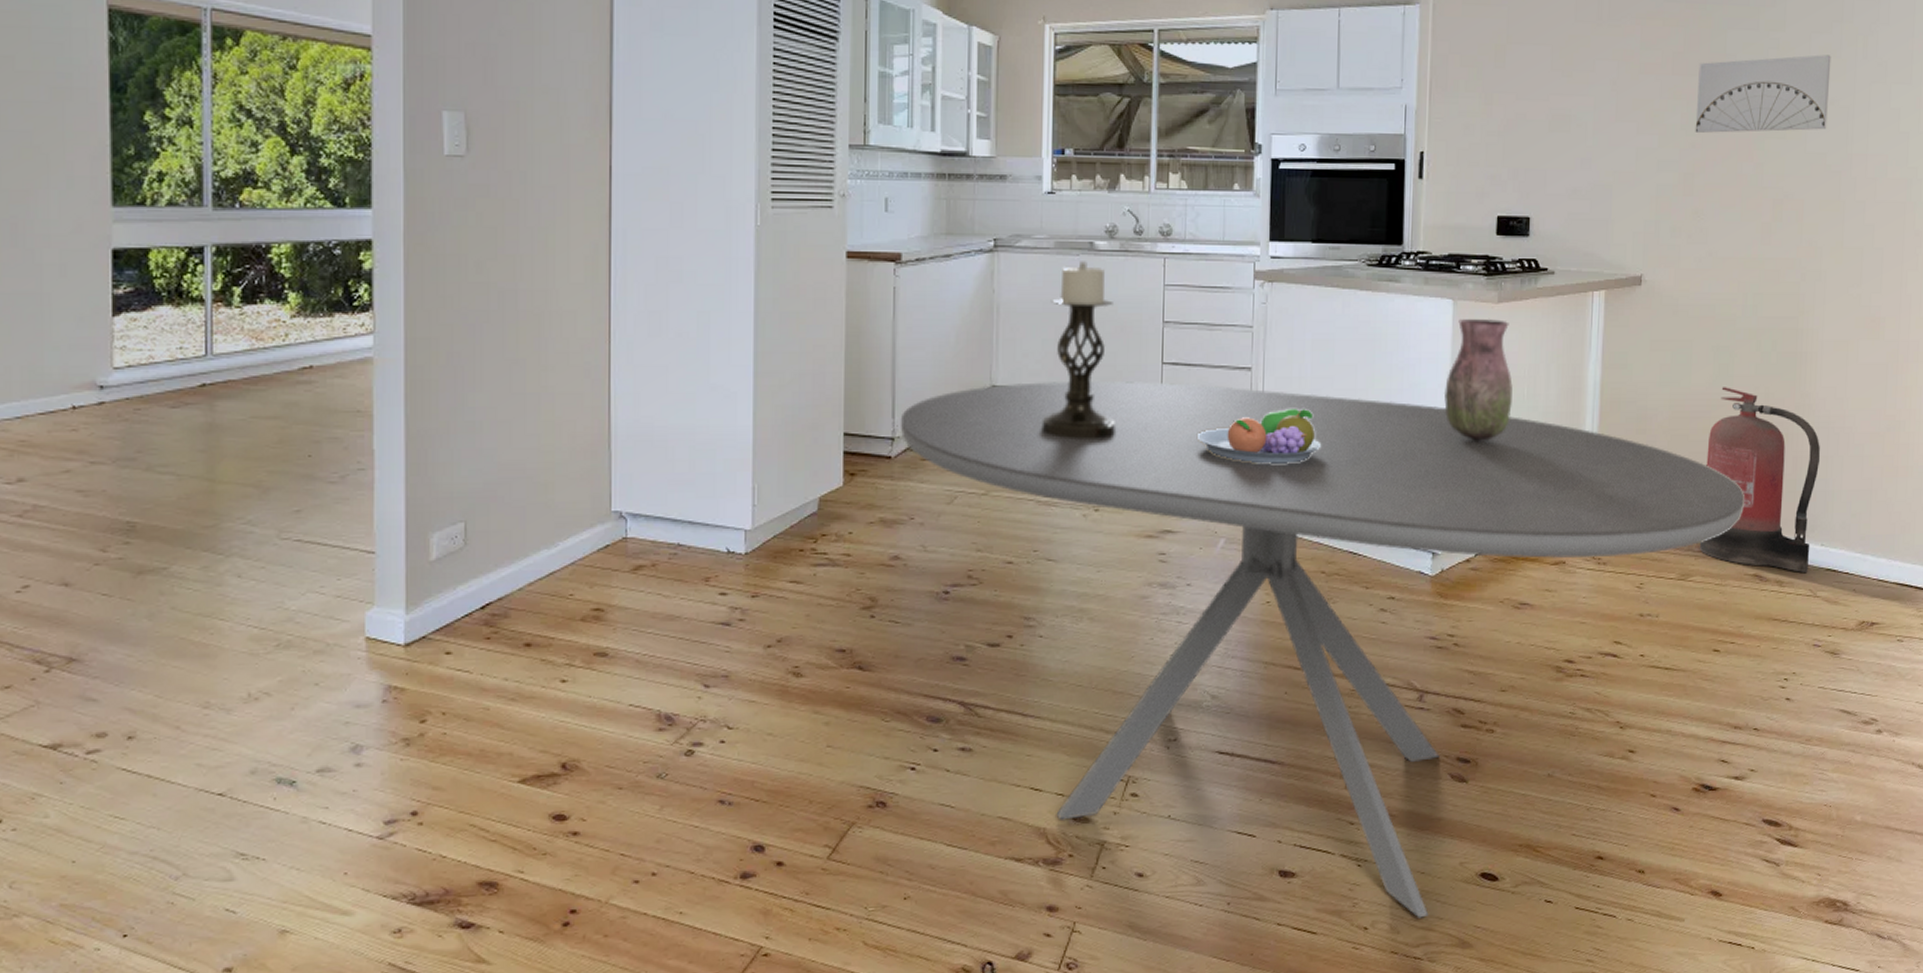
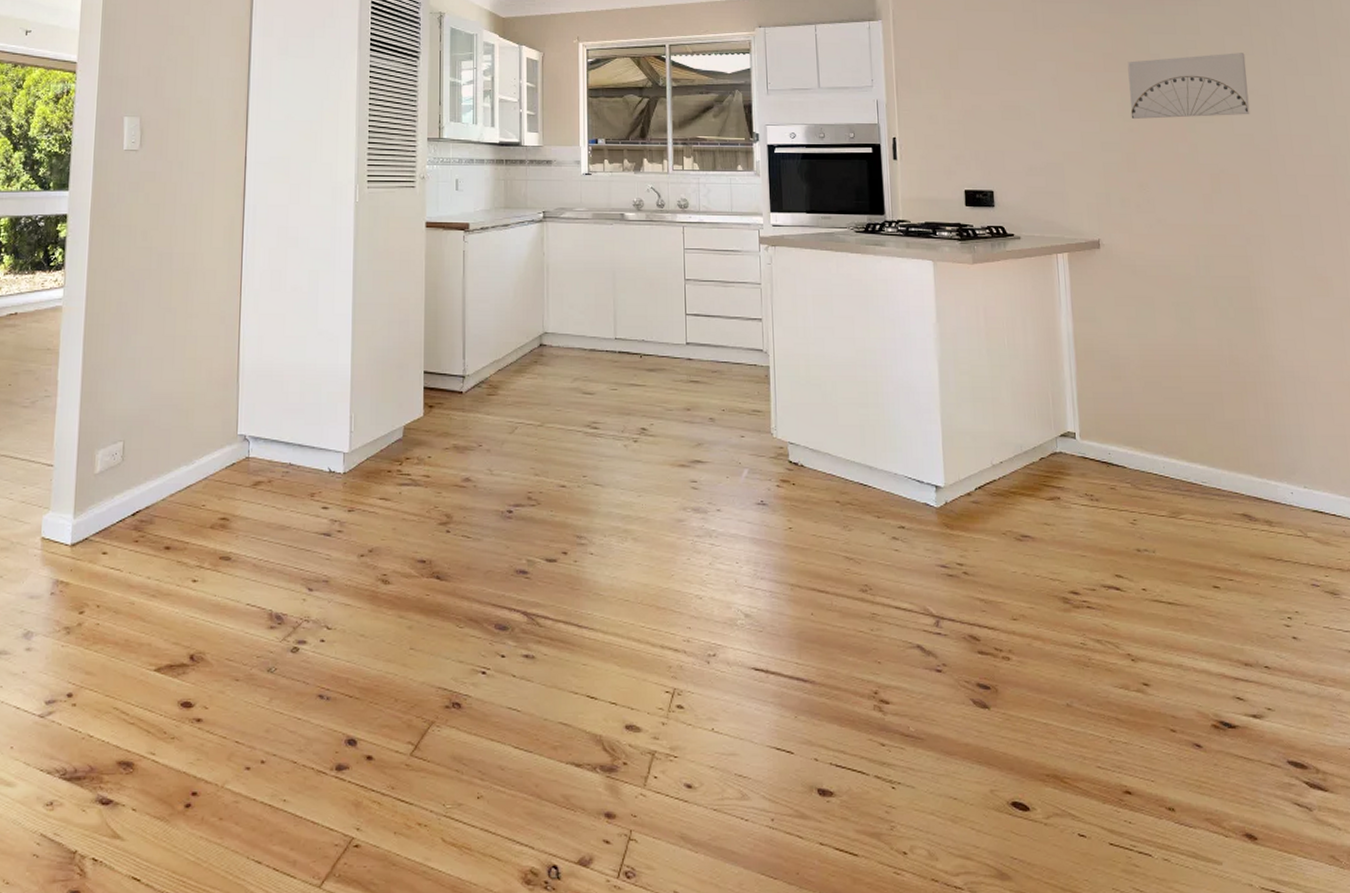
dining table: present [900,380,1744,918] -> none [469,329,1224,846]
candle holder: present [1041,261,1115,440] -> none [586,229,649,379]
fruit bowl: present [1196,407,1322,464] -> none [718,353,828,403]
vase: present [1444,319,1513,441] -> none [933,278,995,385]
fire extinguisher: present [1699,387,1821,572] -> none [1180,338,1295,513]

